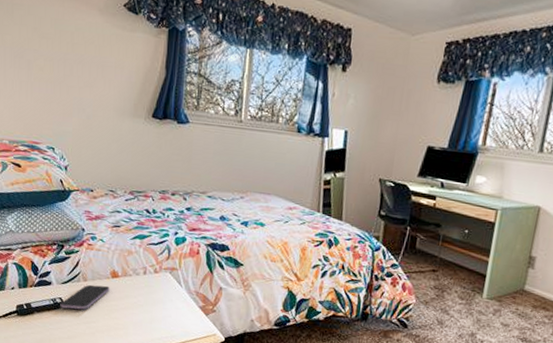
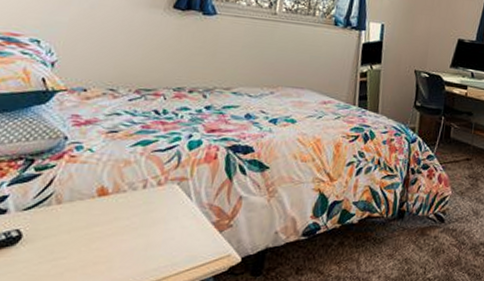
smartphone: present [60,284,110,310] -> none [15,208,94,244]

